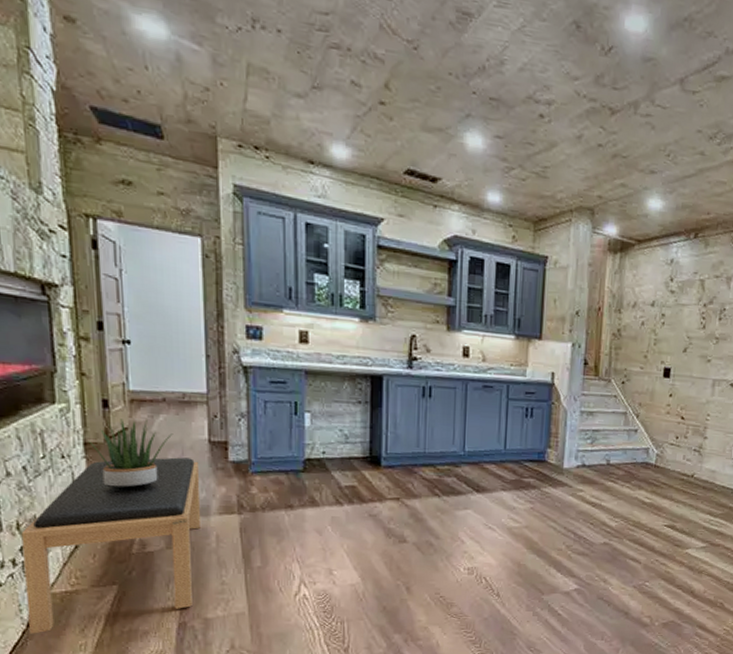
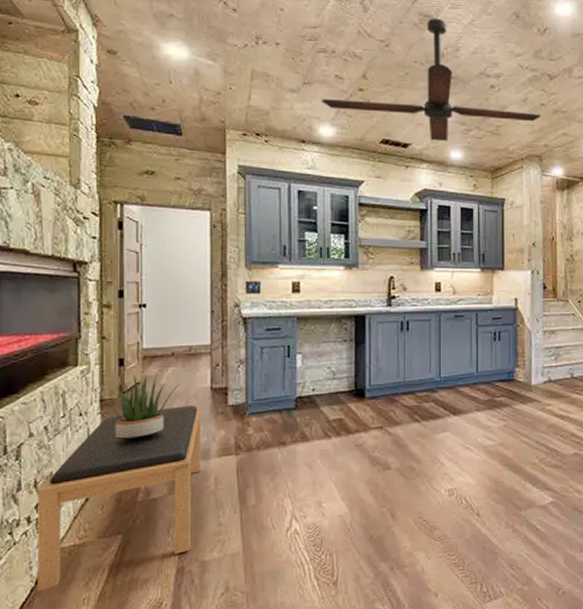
ceiling fan: none [333,17,597,179] -> present [321,18,541,141]

